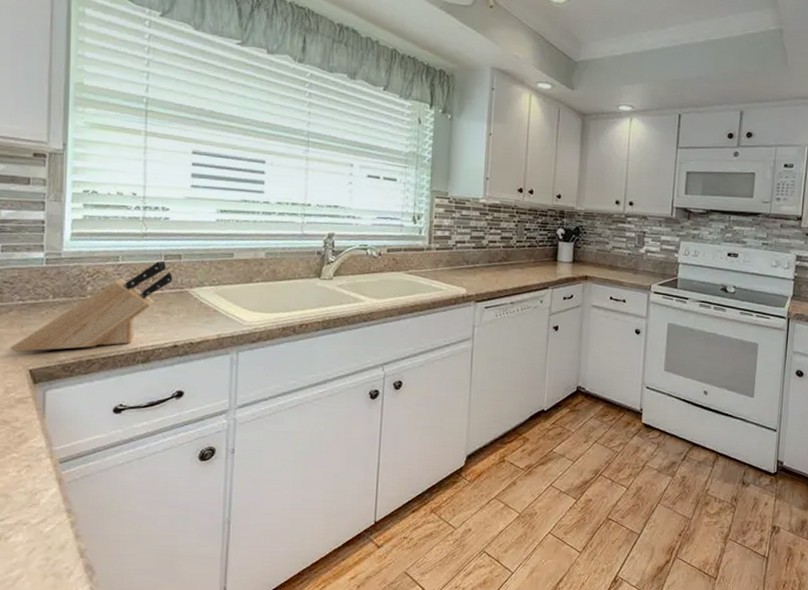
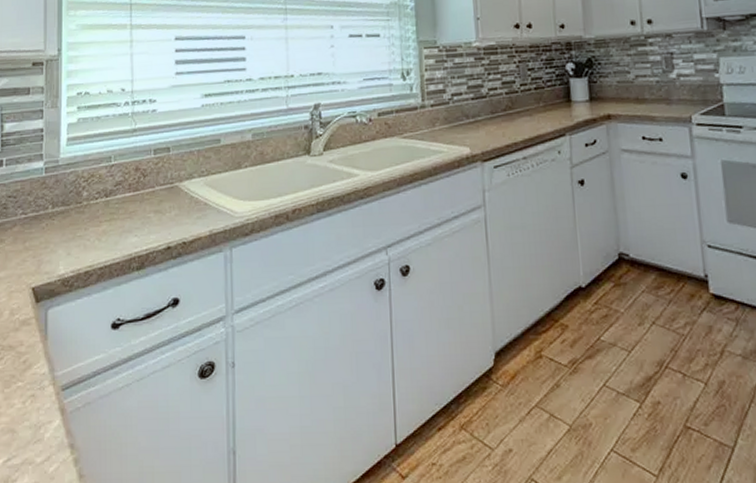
knife block: present [9,260,173,352] -> none [14,155,163,269]

